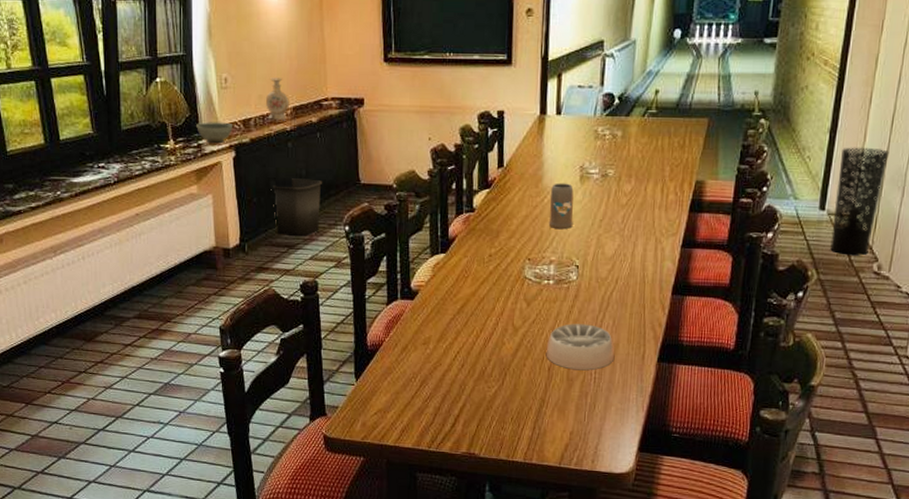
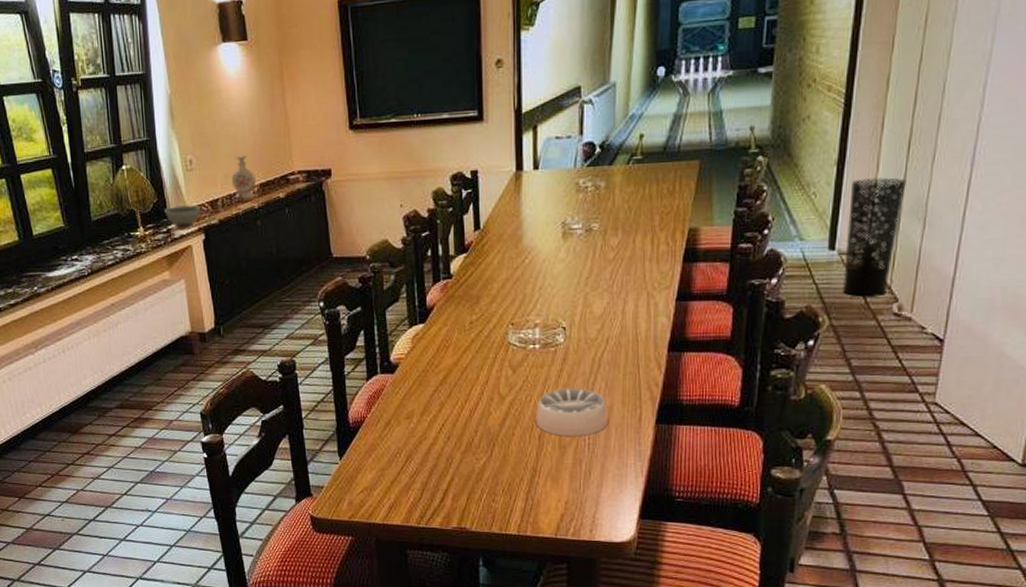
waste bin: present [271,178,322,236] -> none [242,256,294,316]
beer mug: present [548,183,574,229] -> none [531,241,557,290]

